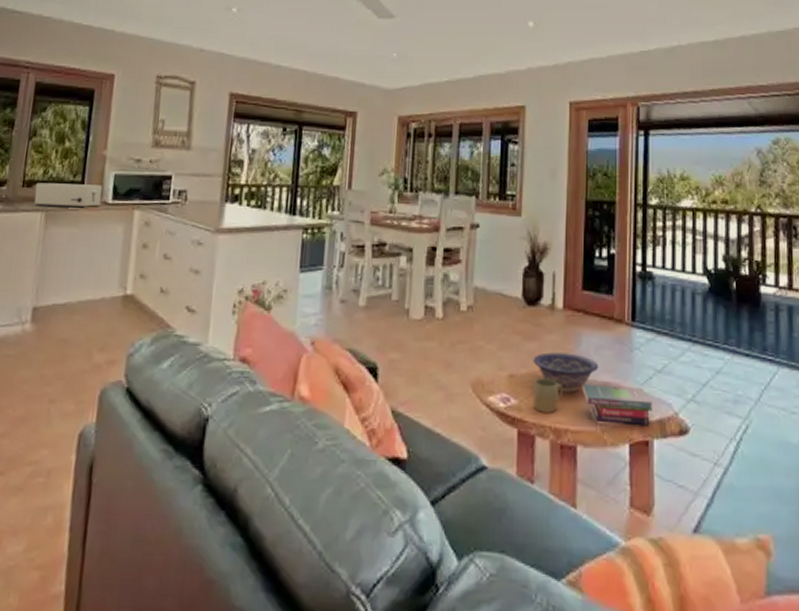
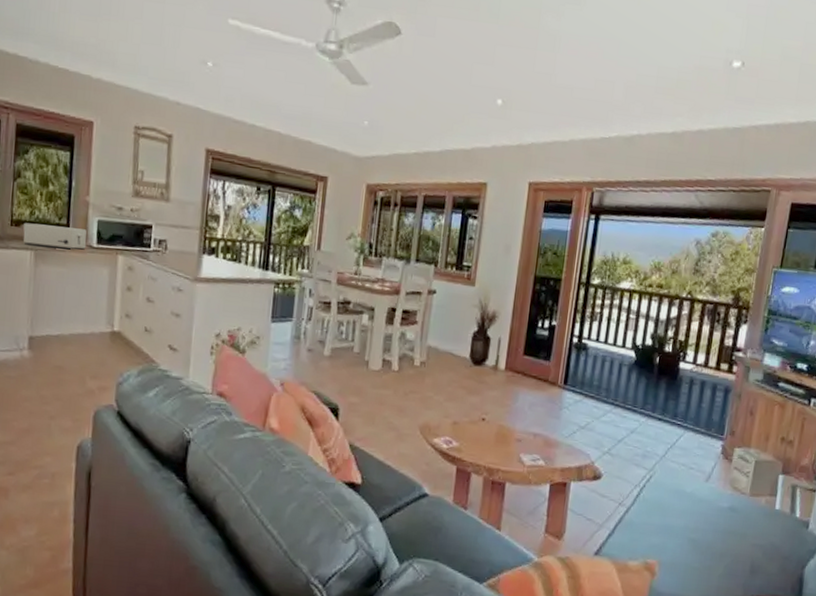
mug: present [532,377,563,413] -> none [471,426,498,456]
decorative bowl: present [533,352,599,393] -> none [474,405,532,440]
books: present [582,384,653,425] -> none [514,434,574,470]

